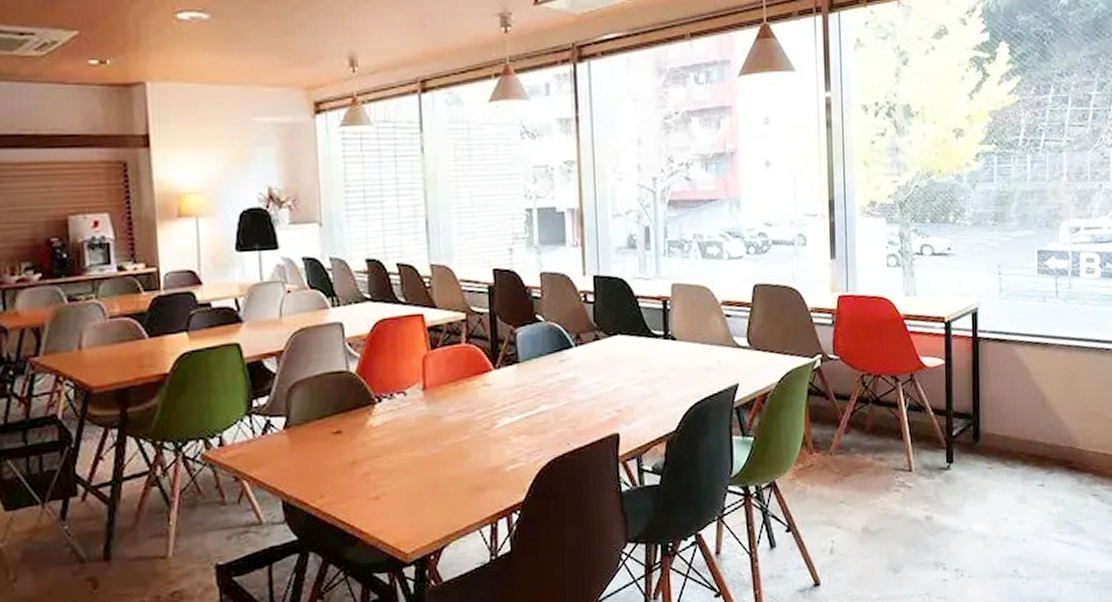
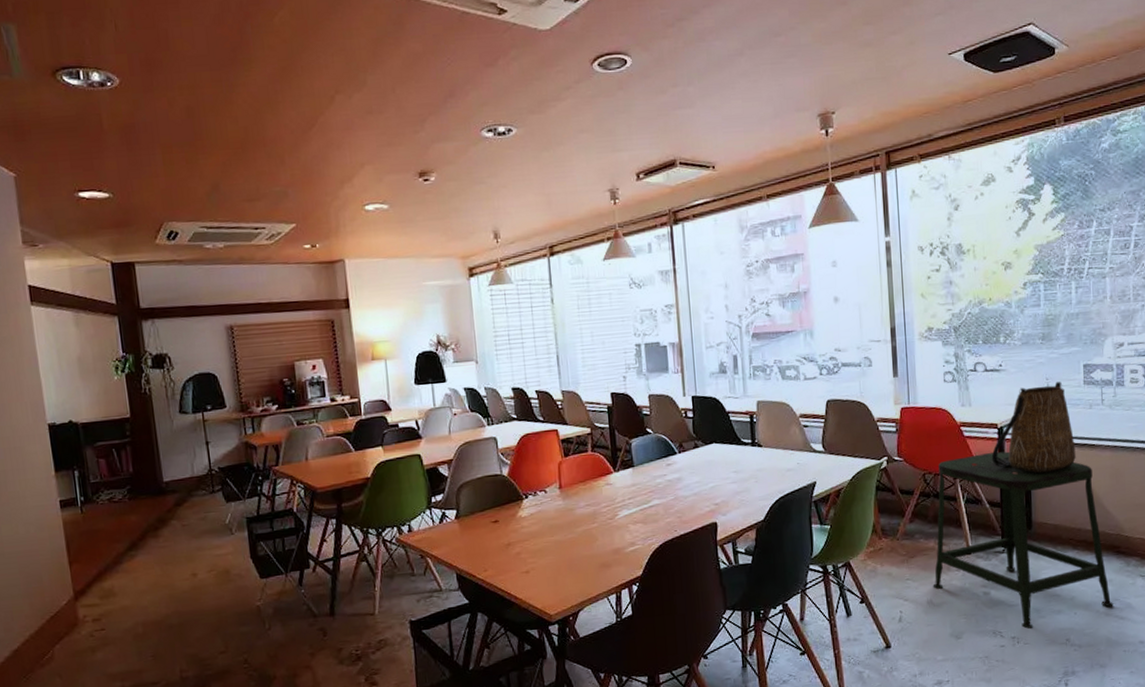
stool: none [869,350,1064,559] -> present [933,451,1113,629]
tote bag: none [937,270,1028,376] -> present [991,382,1076,474]

